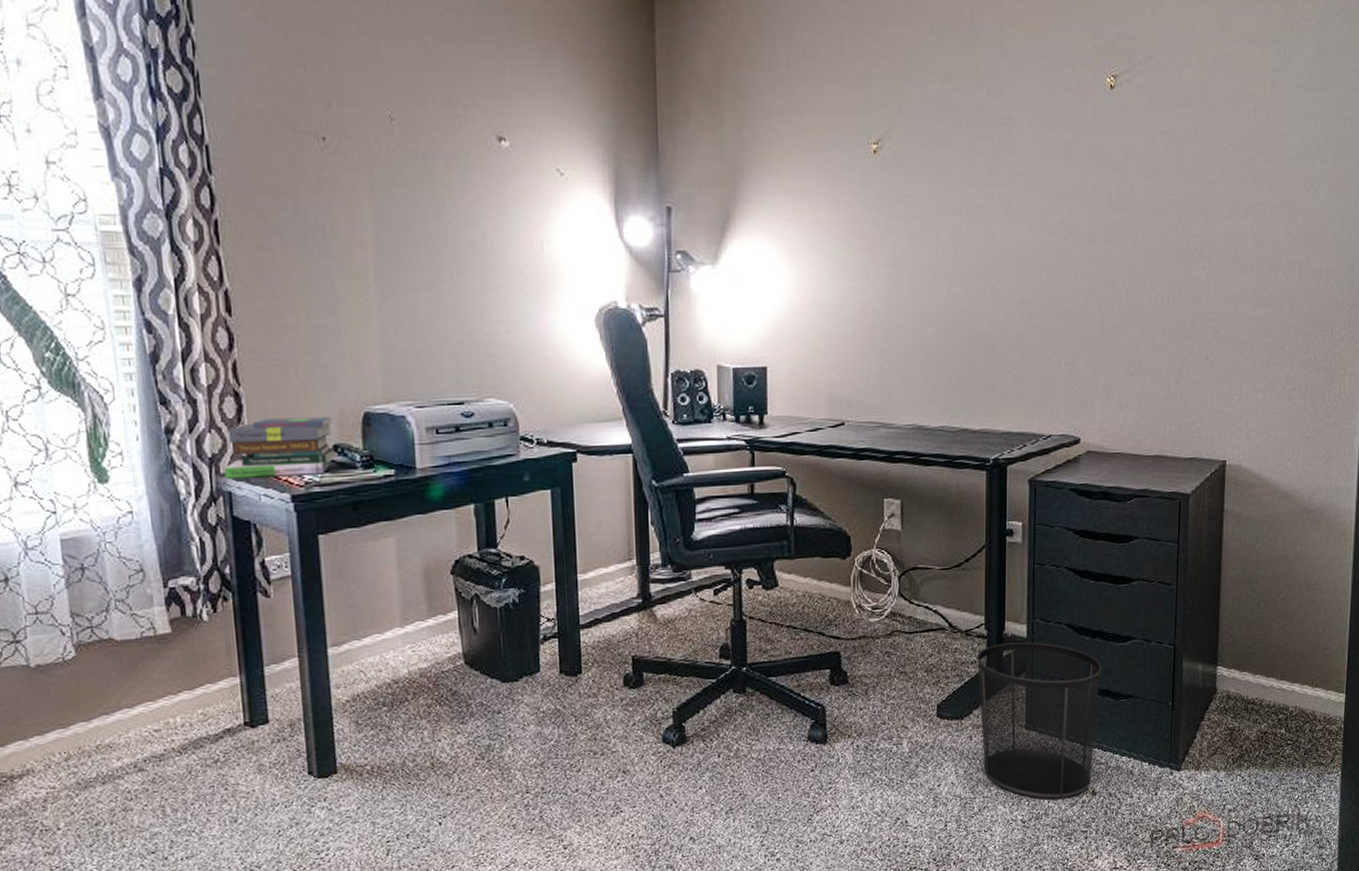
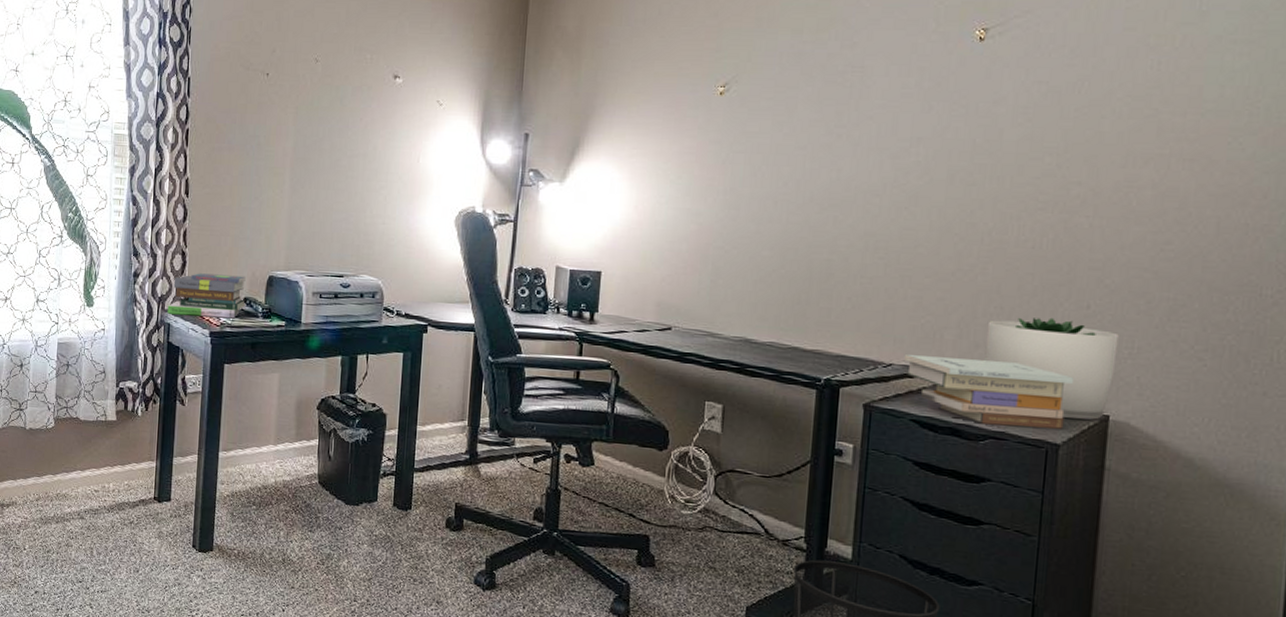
books: none [1062,420,1199,484] -> present [905,355,1075,429]
planter: none [1127,372,1231,469] -> present [984,317,1119,421]

